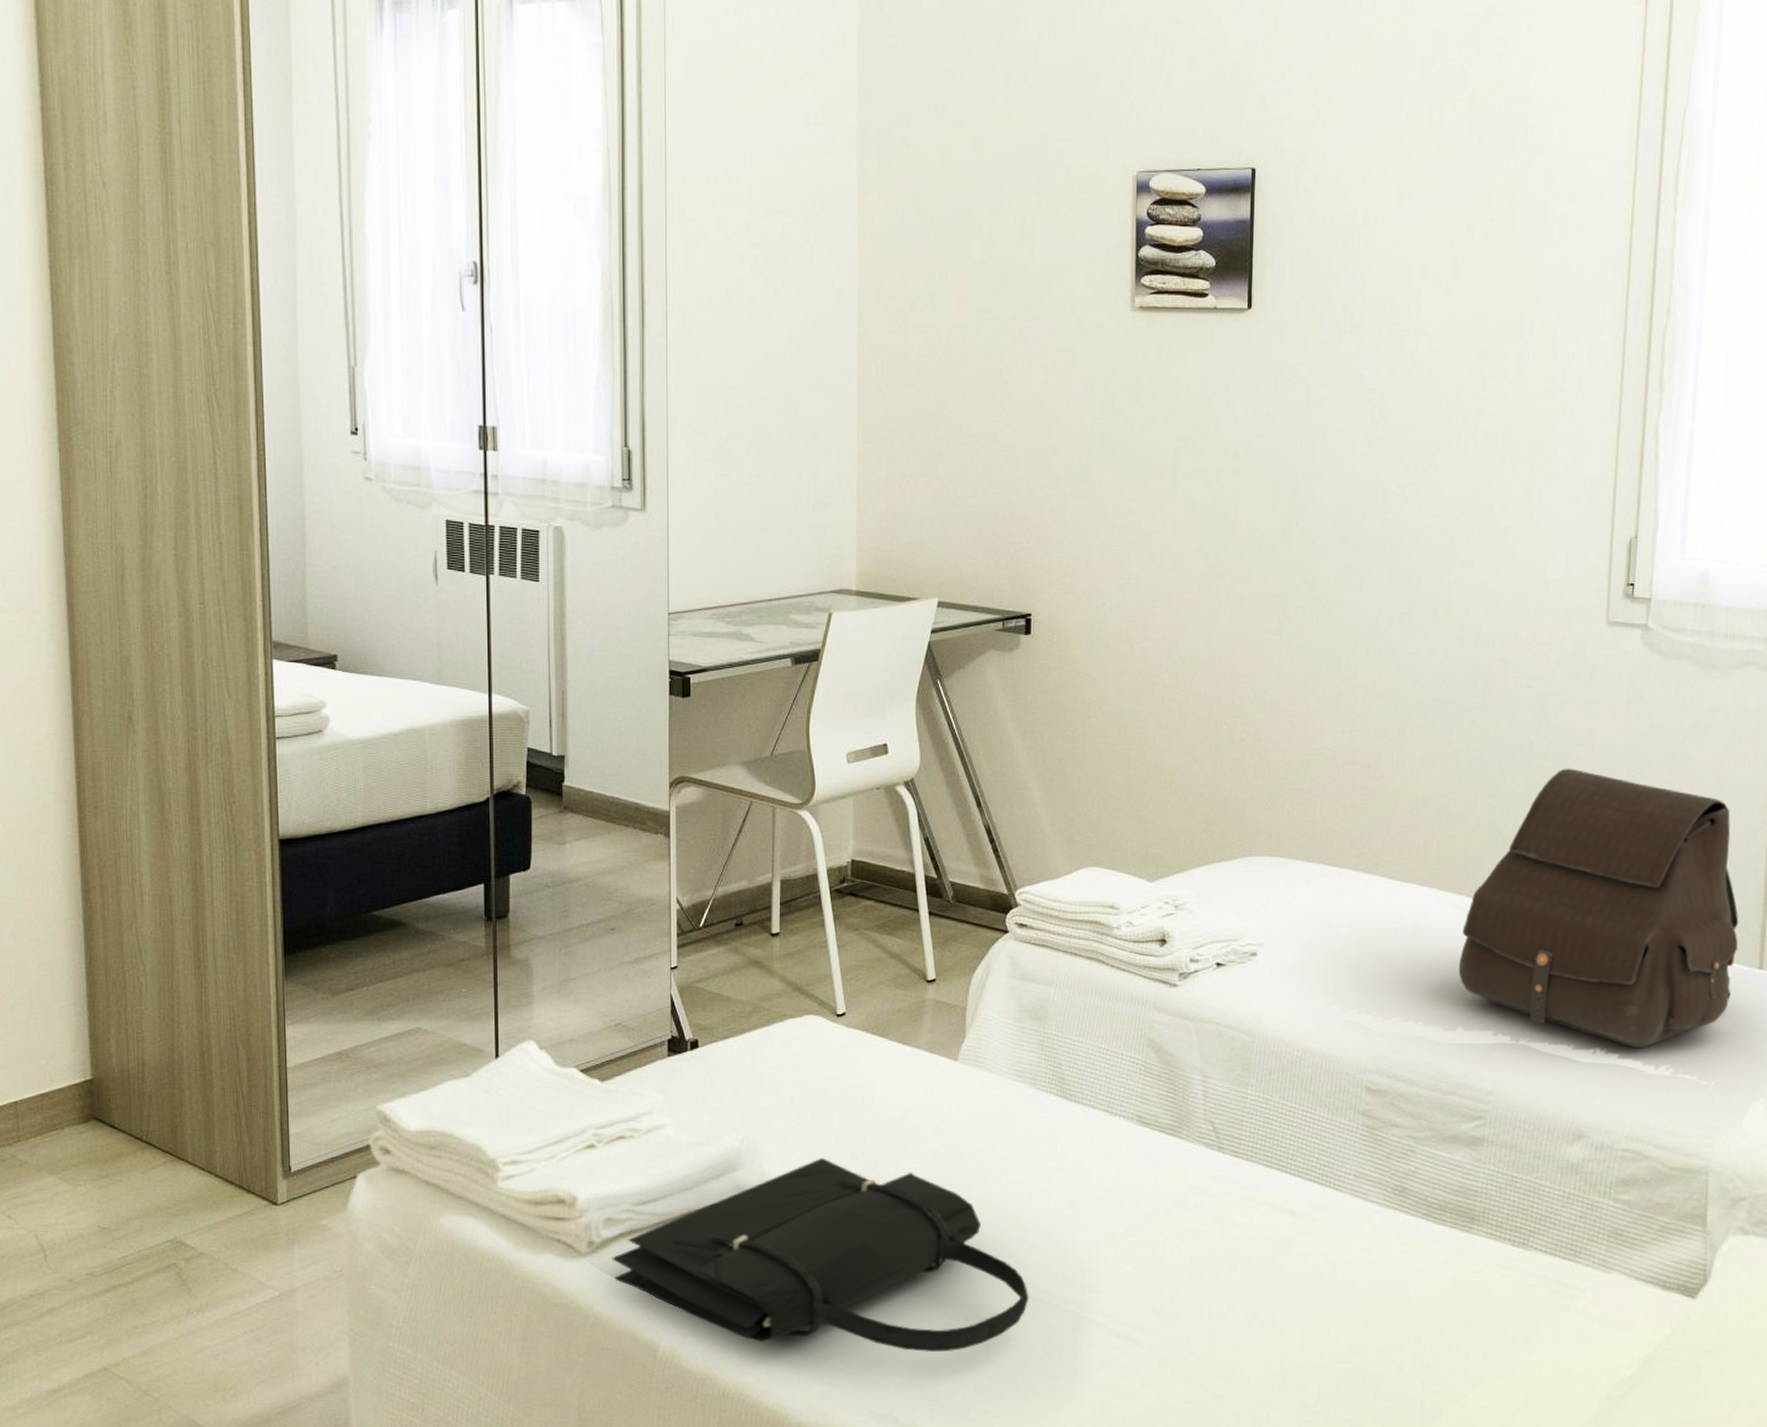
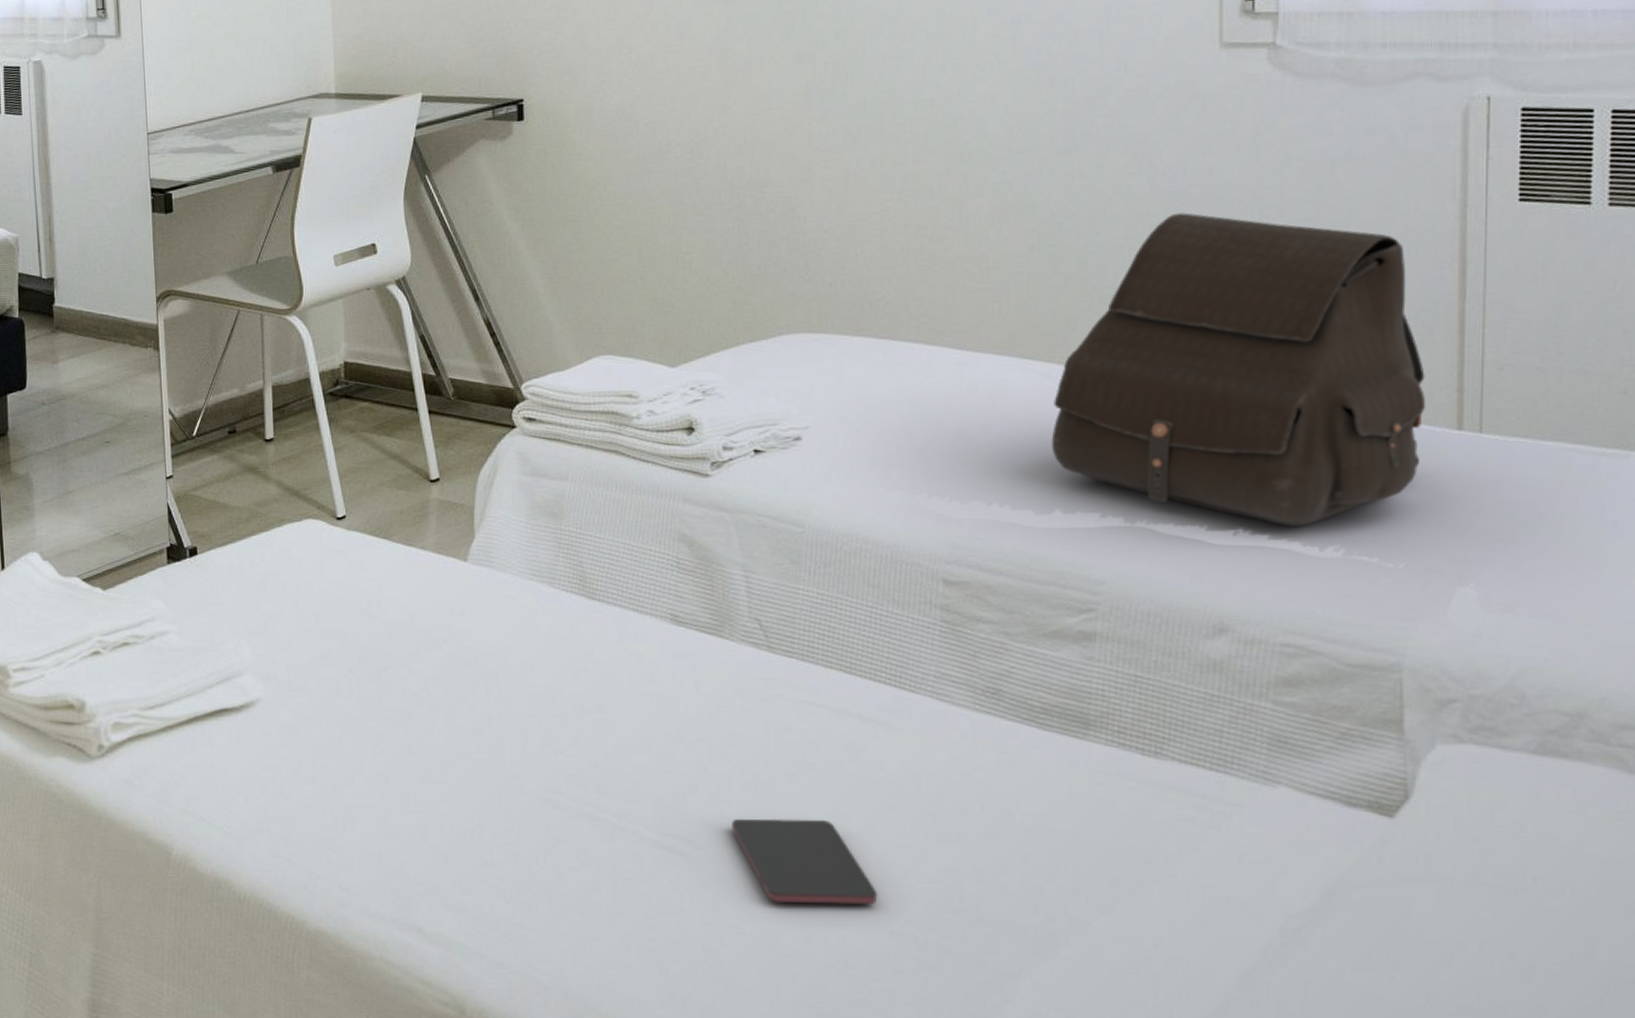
handbag: present [612,1157,1029,1353] -> none [122,661,559,861]
smartphone: none [1179,1306,1298,1385] -> present [732,818,878,905]

